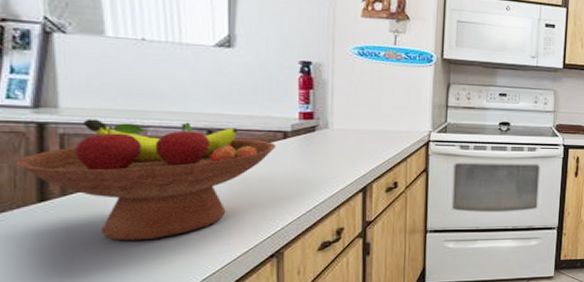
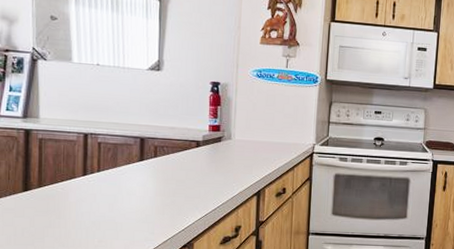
fruit bowl: present [15,119,276,241] -> none [10,127,190,226]

